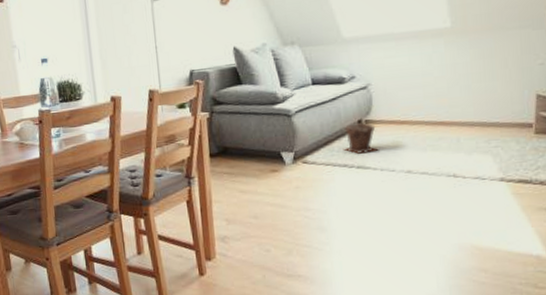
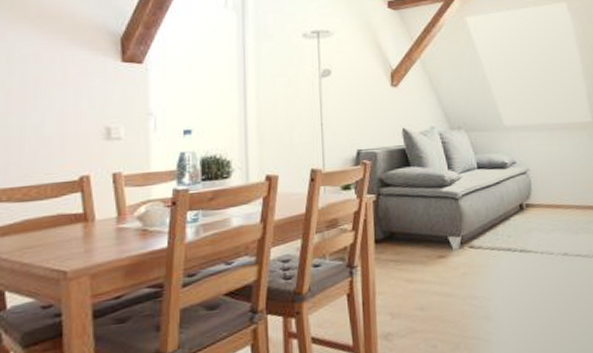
plant pot: present [343,123,379,154] -> none [506,207,539,238]

